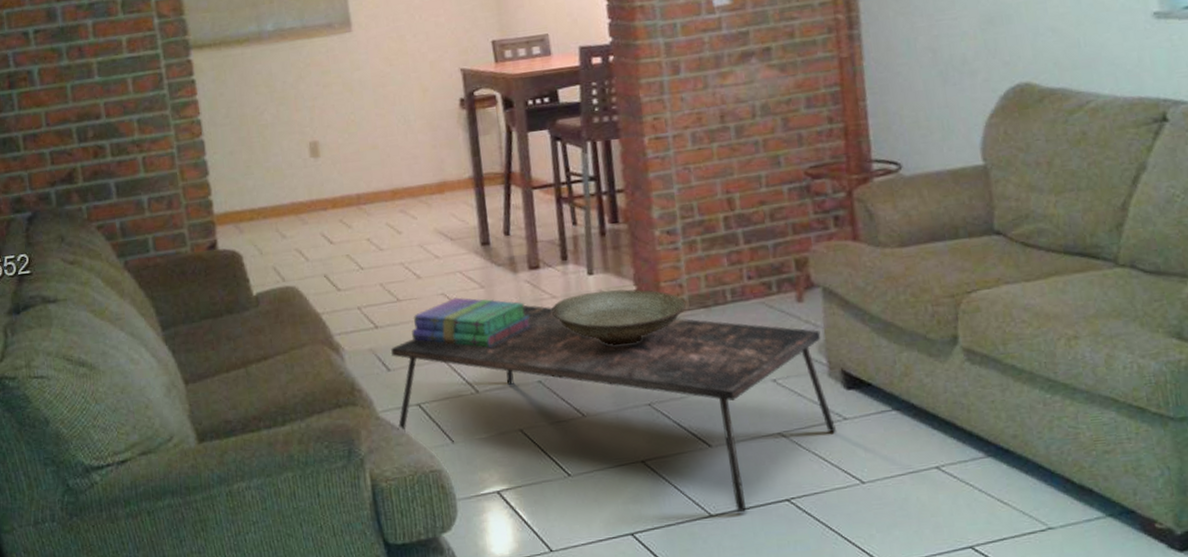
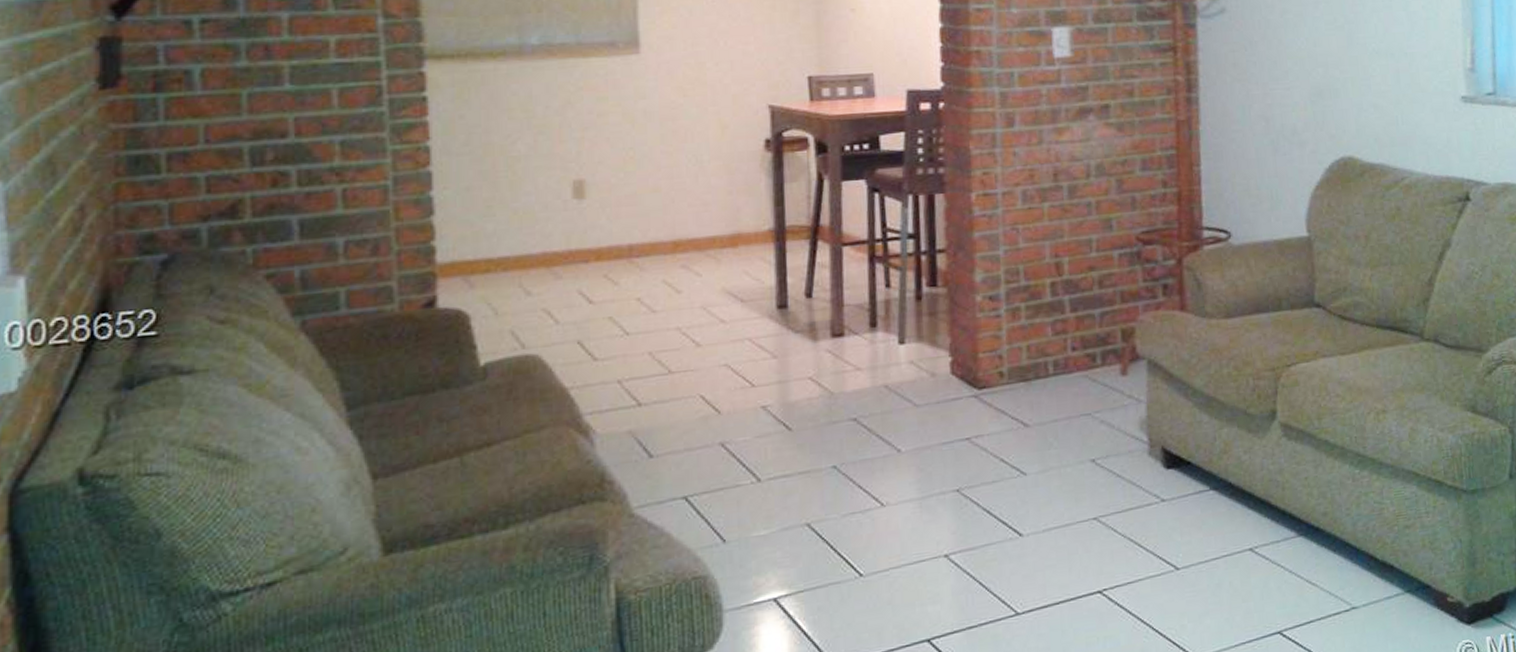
coffee table: present [390,304,836,512] -> none [654,377,1153,608]
books: present [411,297,531,348] -> none [683,368,828,428]
decorative bowl: present [551,289,686,346] -> none [853,360,1004,424]

